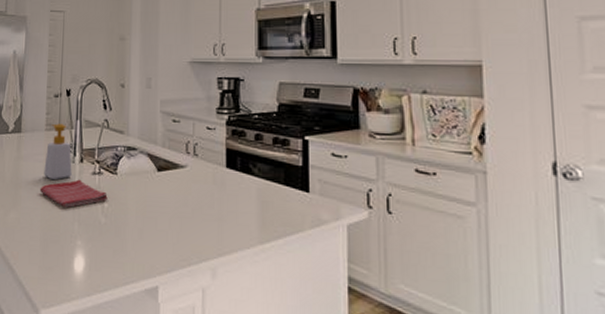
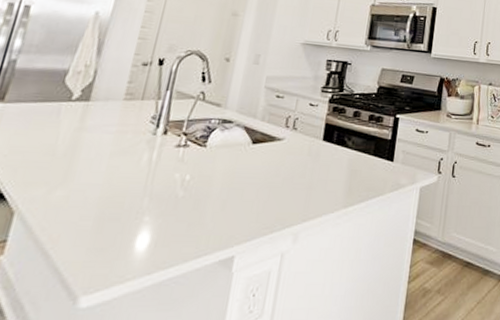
dish towel: present [39,179,108,207] -> none [103,152,191,182]
soap bottle: present [44,123,72,180] -> none [113,93,155,153]

